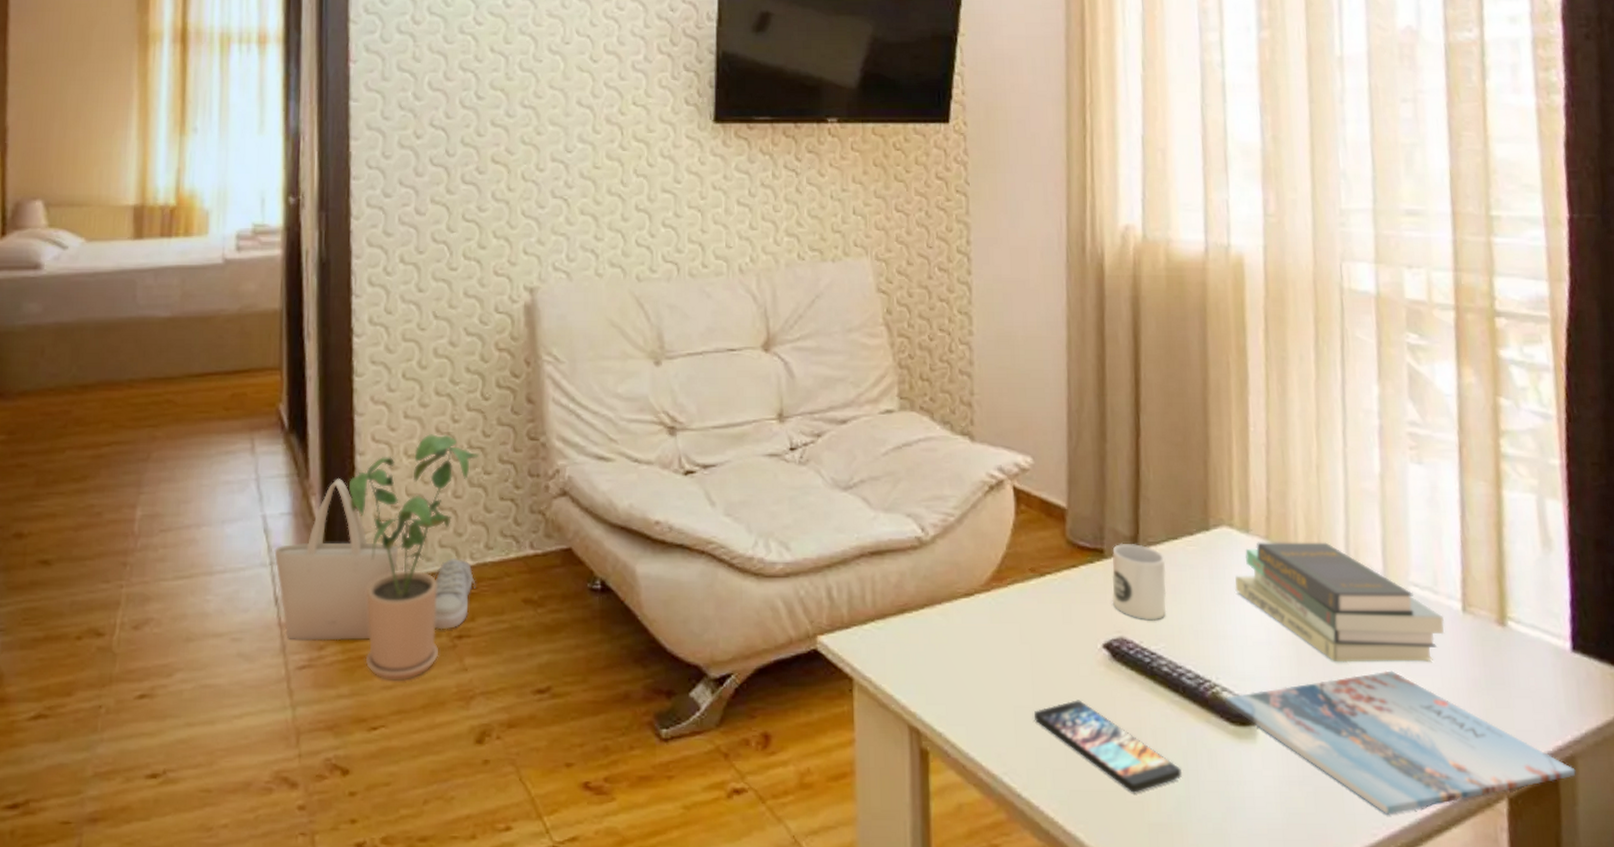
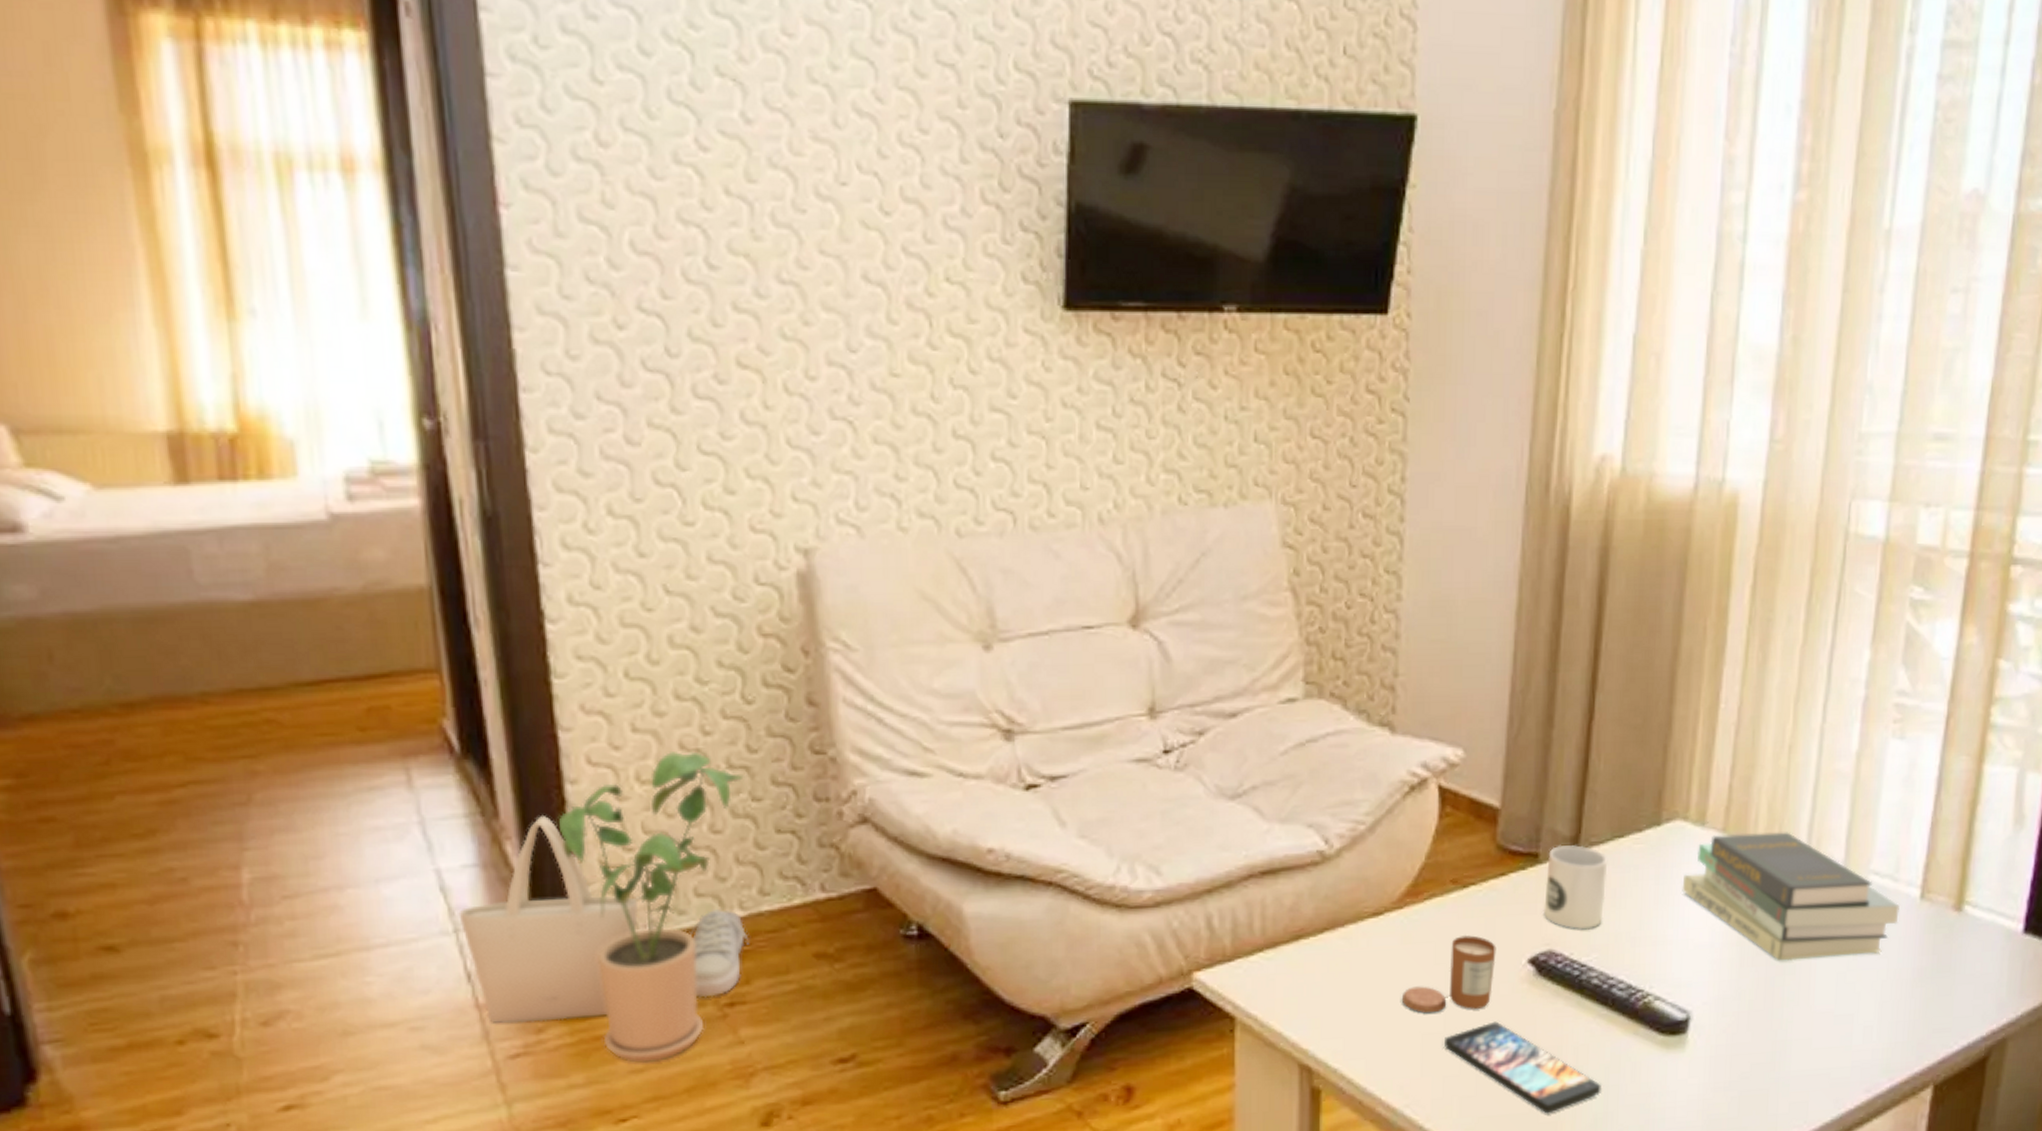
candle: none [995,618,1074,688] -> present [1402,934,1496,1013]
magazine: present [1224,670,1576,815] -> none [1656,966,2005,1112]

